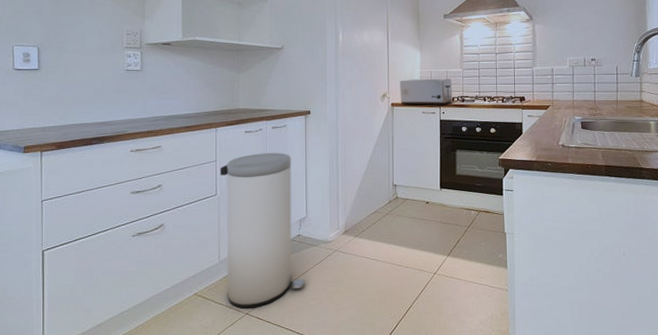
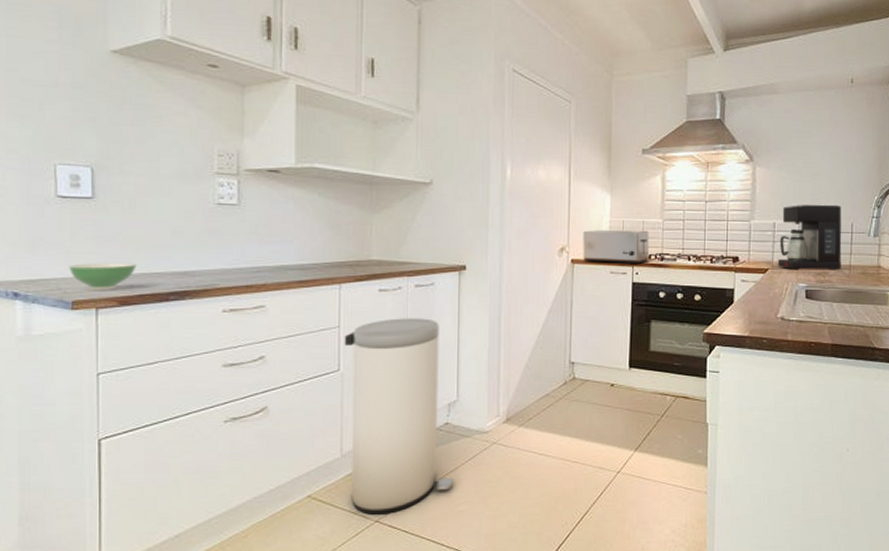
bowl: none [22,116,69,139] -> present [68,262,137,291]
coffee maker: none [556,52,610,106] -> present [777,204,842,271]

